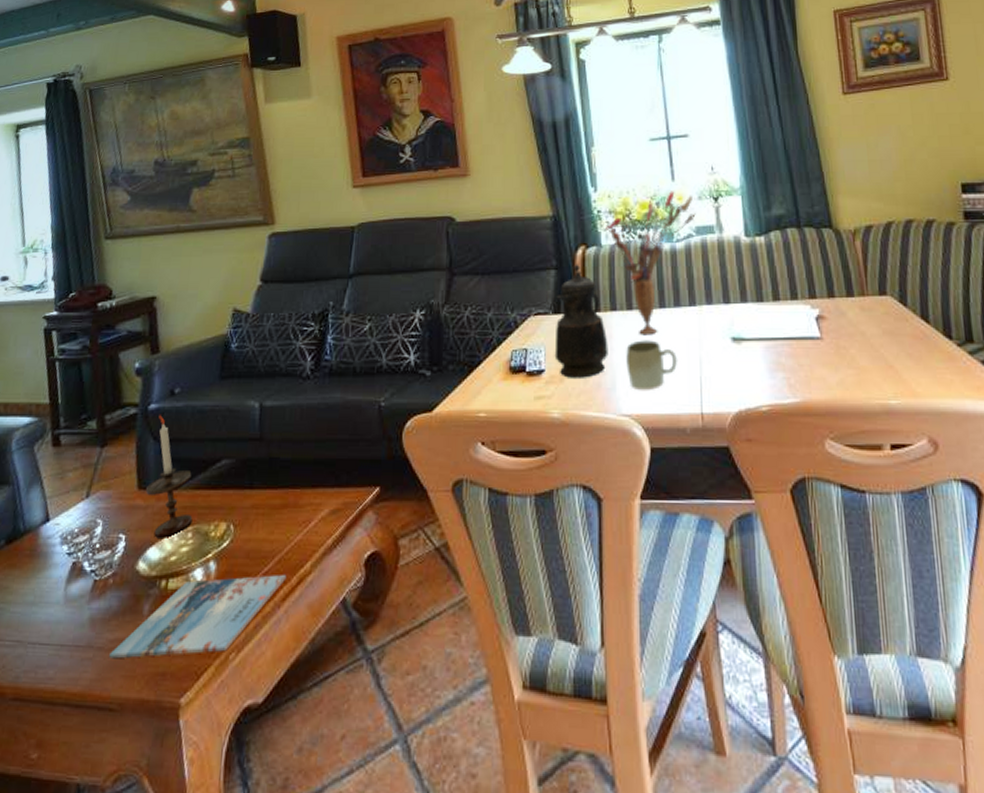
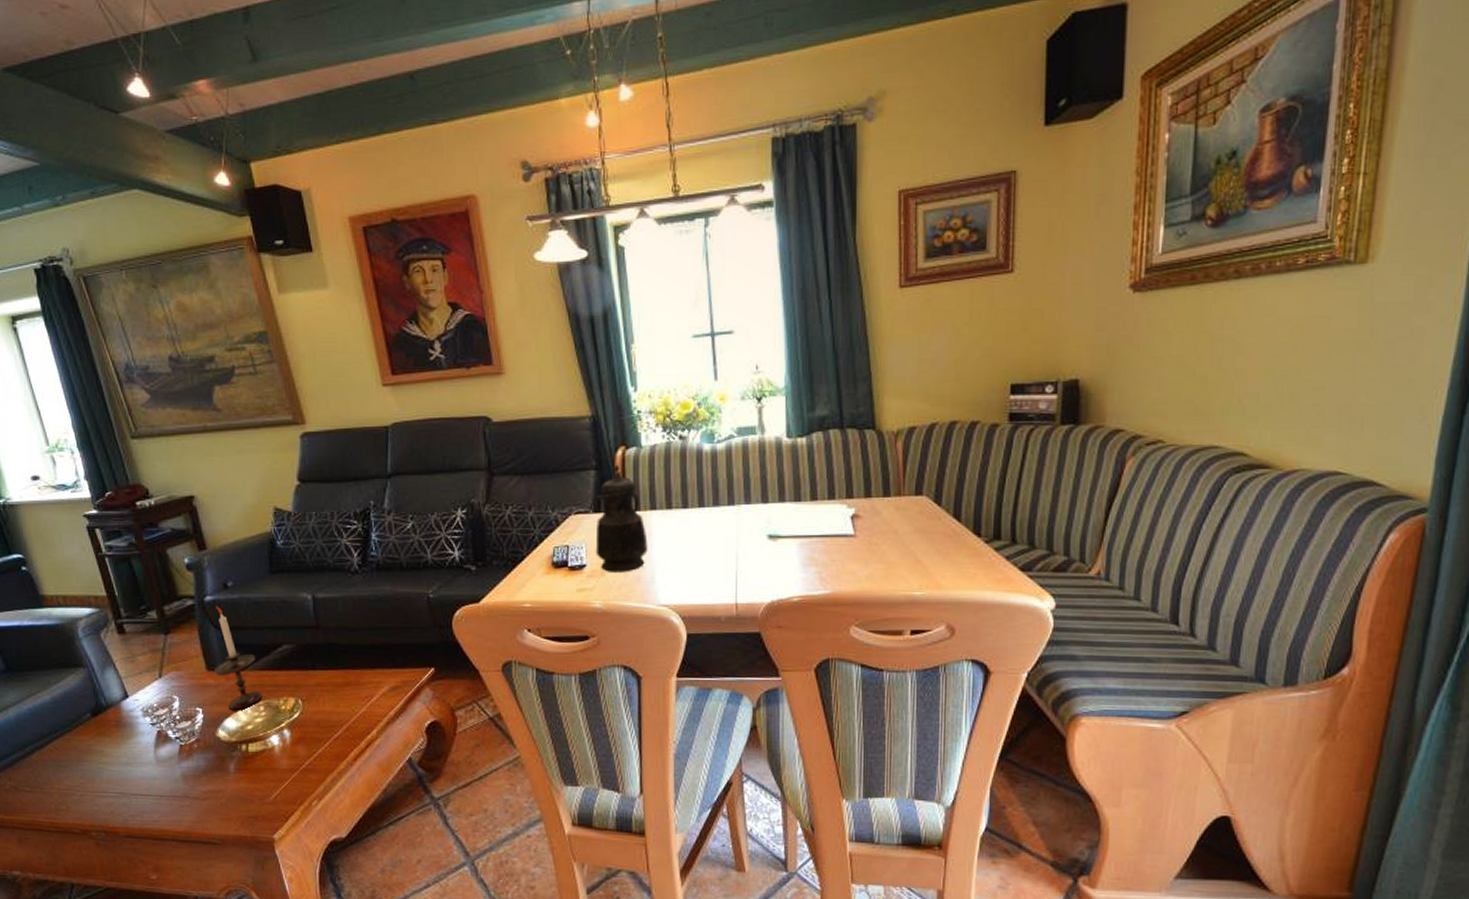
magazine: present [109,574,287,659] -> none [205,739,356,806]
bouquet: present [606,191,696,335] -> none [646,391,738,533]
mug: present [626,340,678,391] -> none [665,537,716,584]

